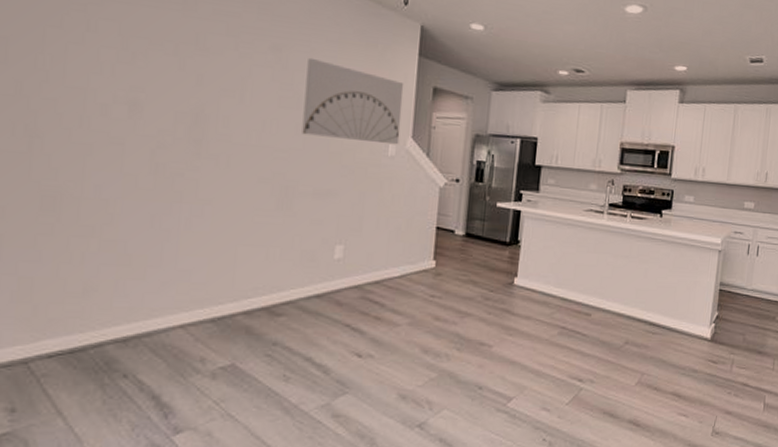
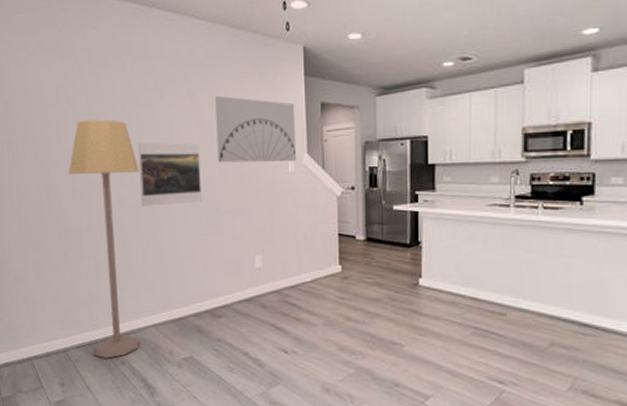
lamp: none [71,53,189,371] -> present [68,119,140,358]
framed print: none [186,96,279,178] -> present [137,143,202,206]

